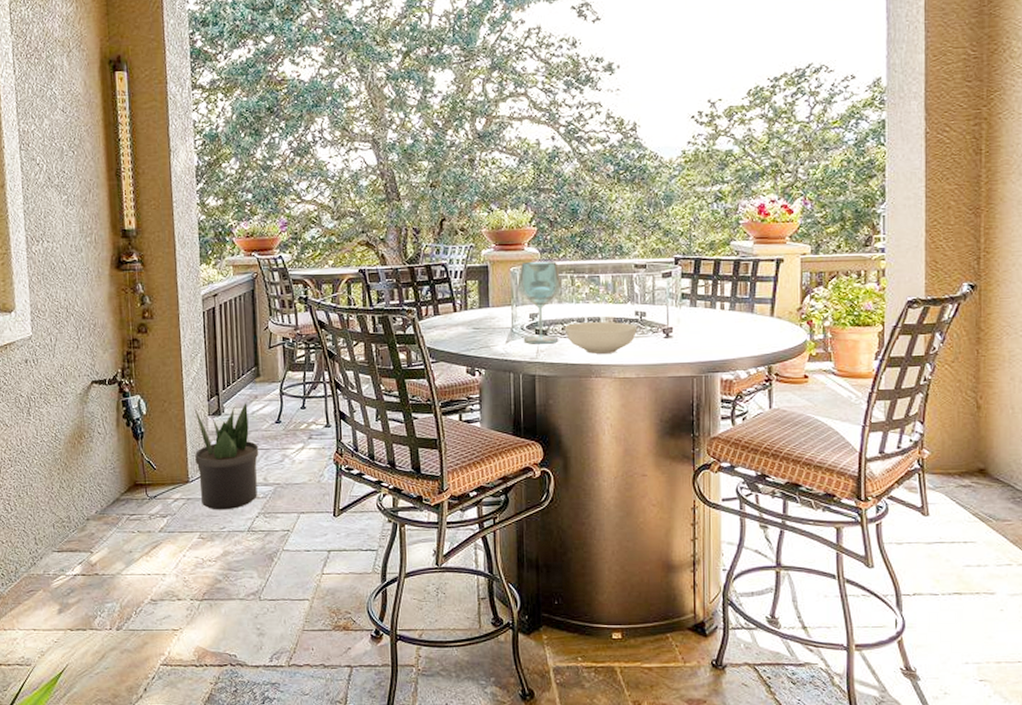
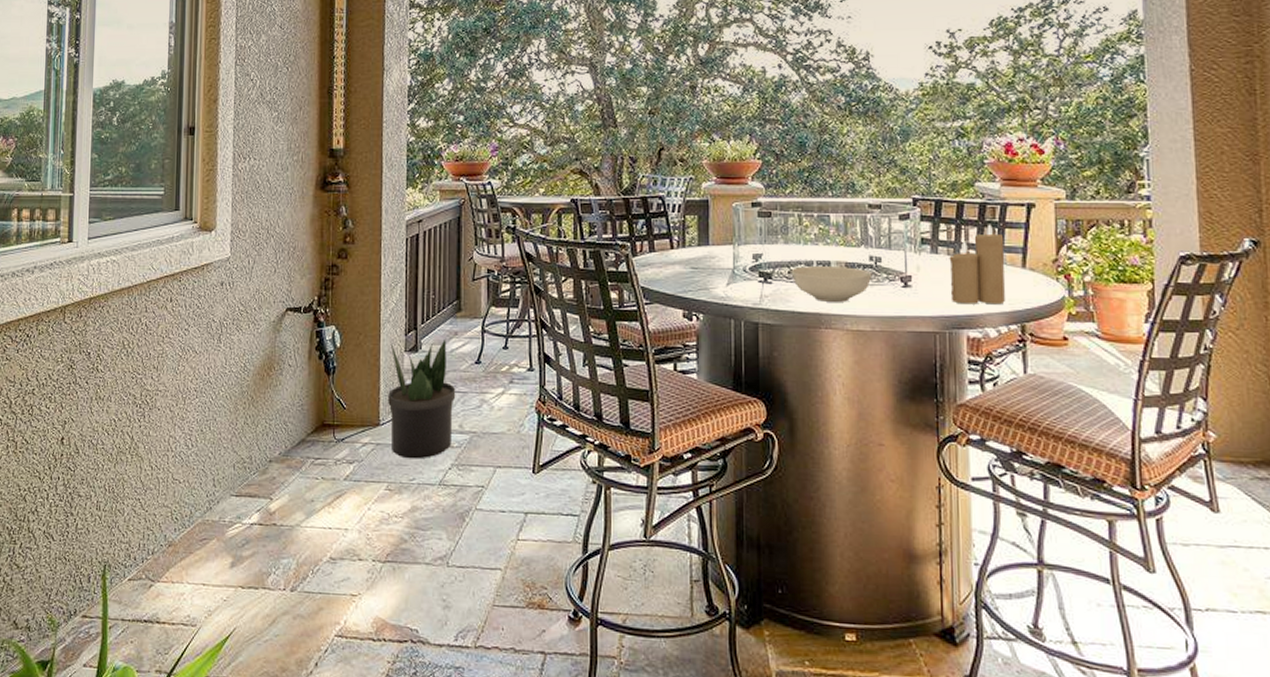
wine glass: present [517,261,562,344] -> none [740,197,788,289]
candle: none [706,278,756,351] -> present [949,224,1005,305]

